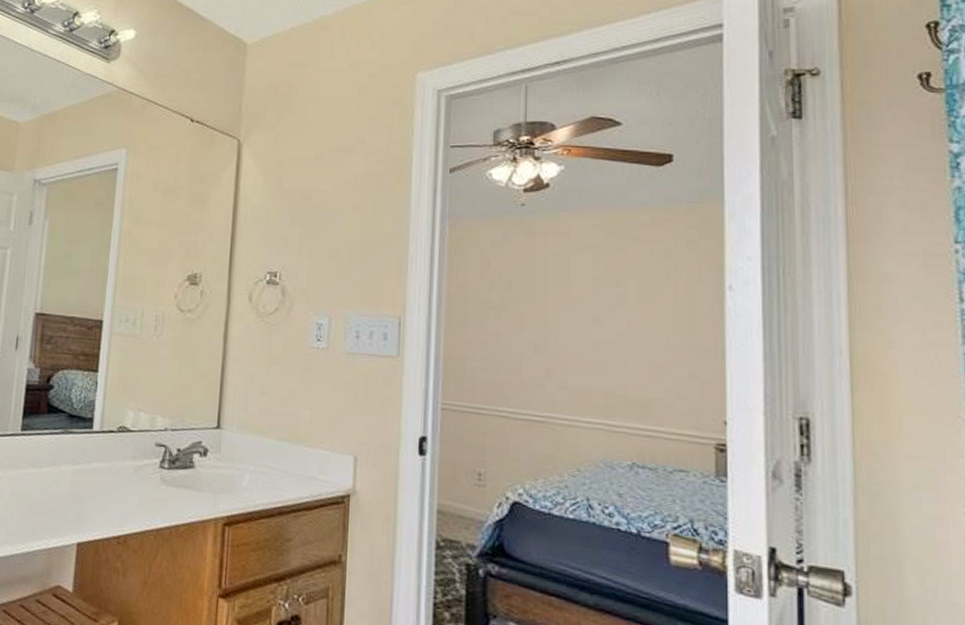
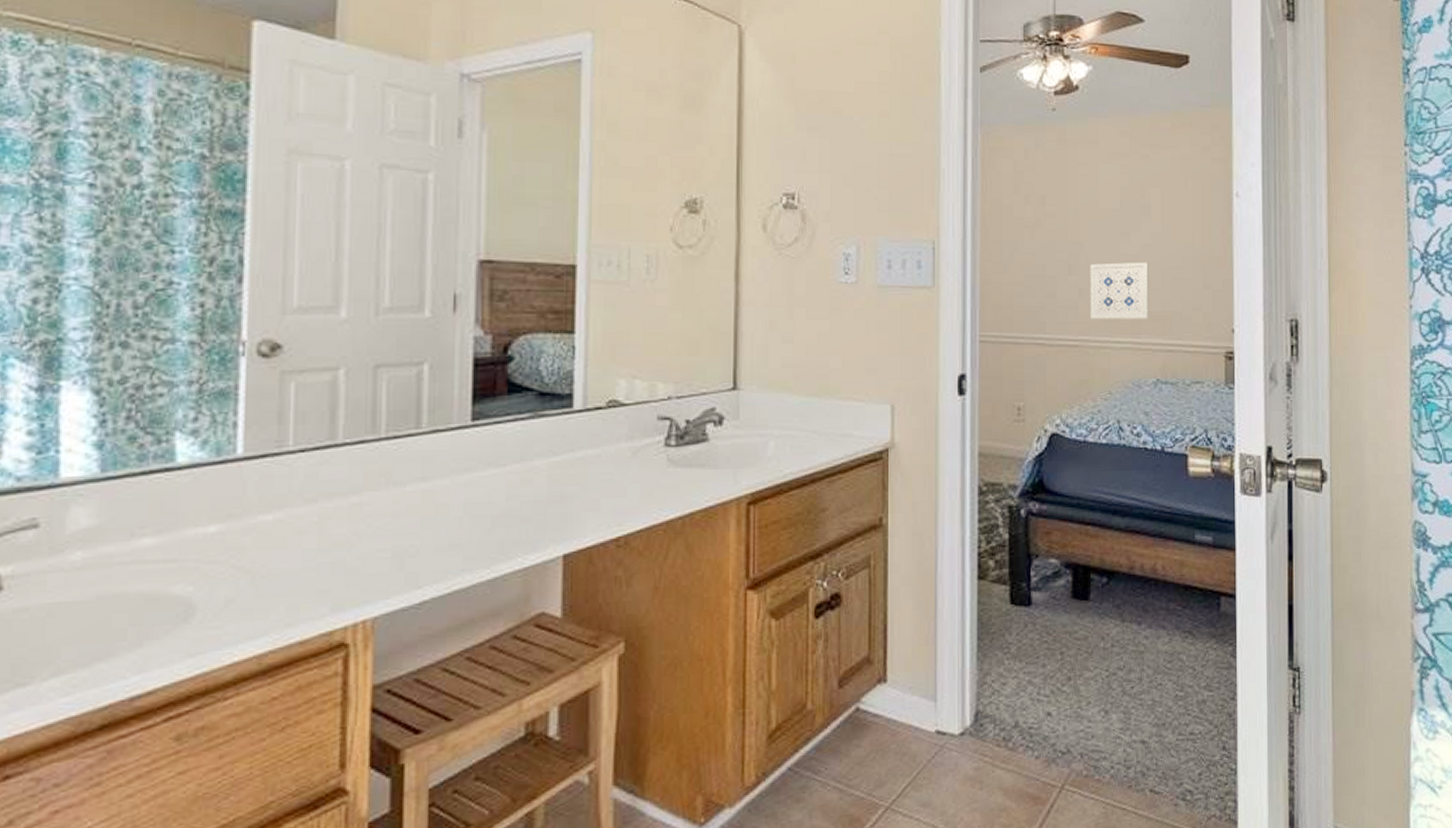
wall art: none [558,346,624,403] -> present [1090,262,1149,319]

